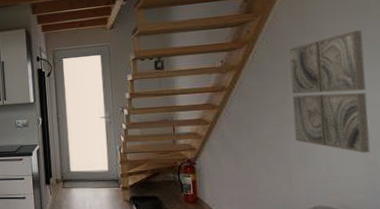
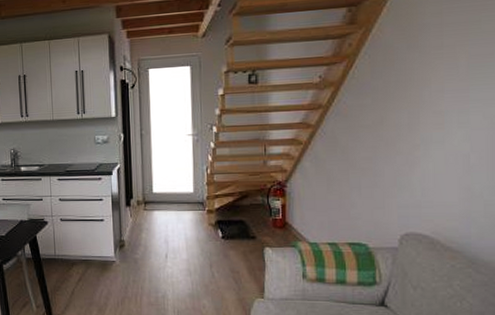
wall art: present [288,29,371,153] -> none [391,46,469,178]

